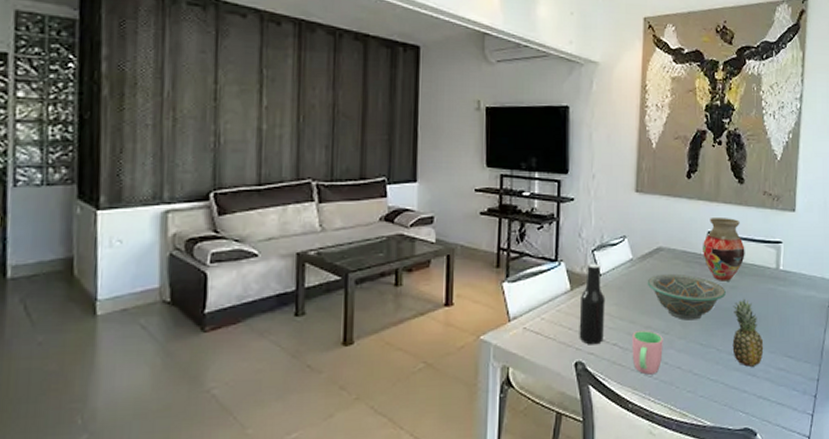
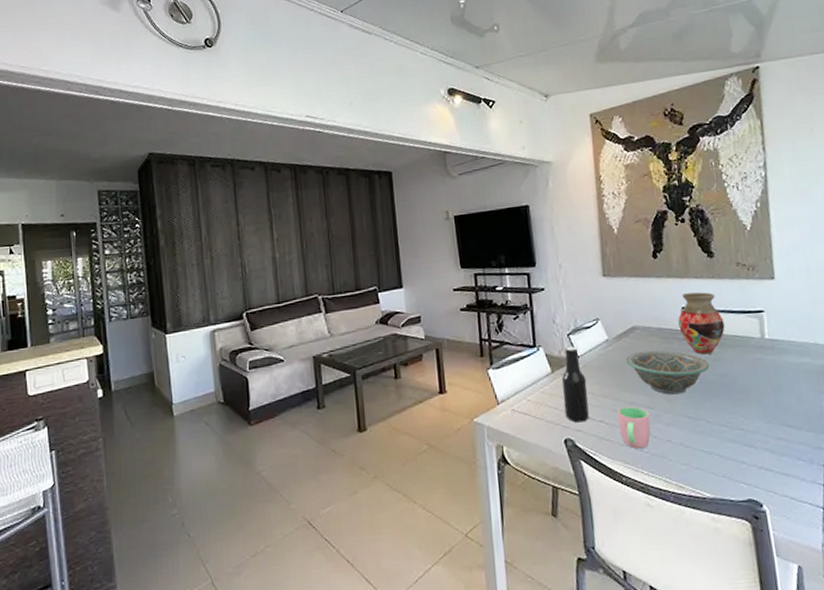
fruit: present [732,298,764,367] -> none [719,370,759,438]

